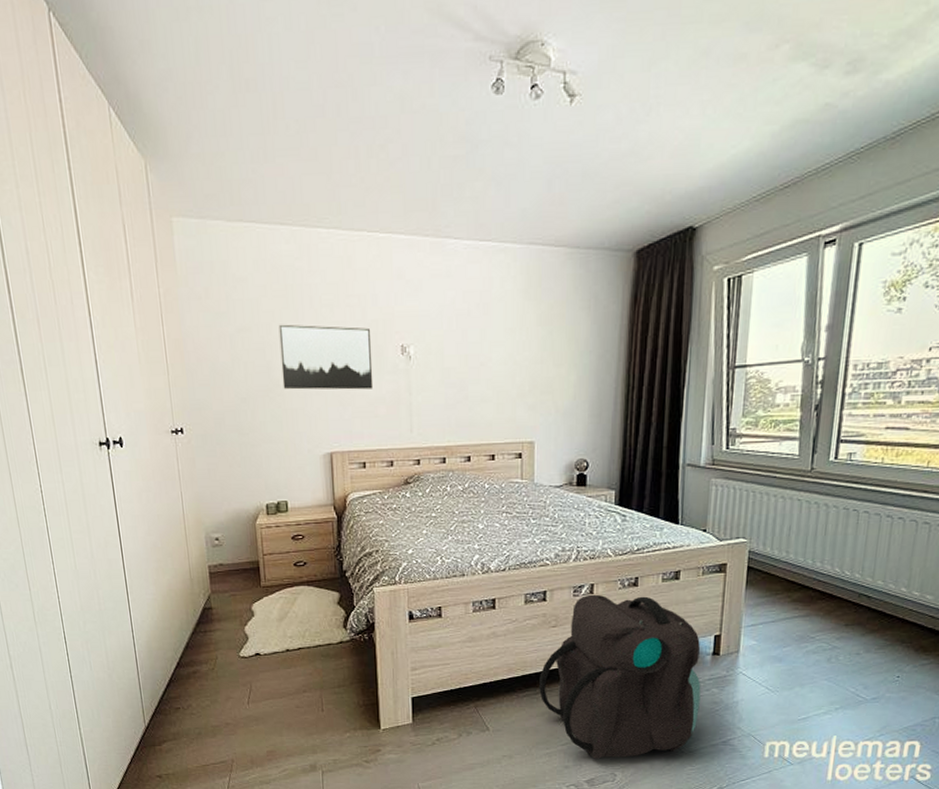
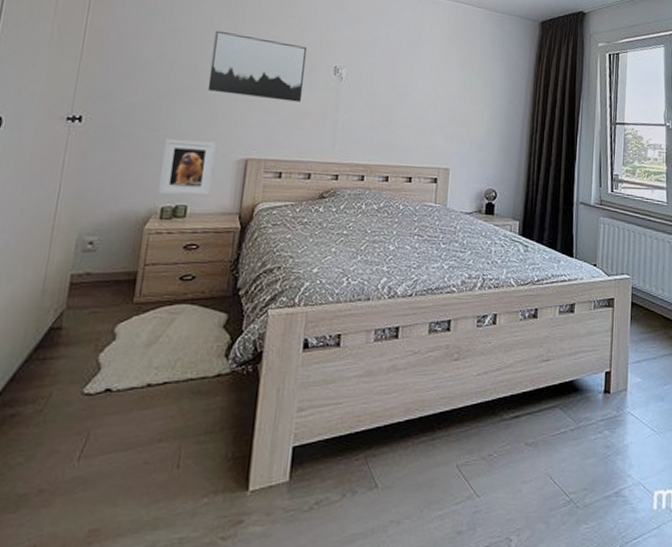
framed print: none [256,440,304,493] -> present [159,139,216,196]
backpack: present [539,594,701,760] -> none [436,325,594,522]

